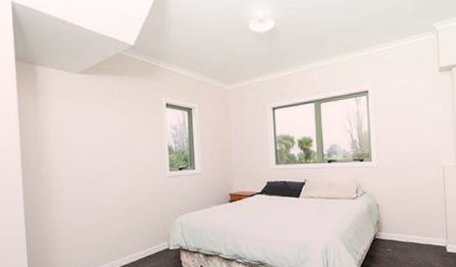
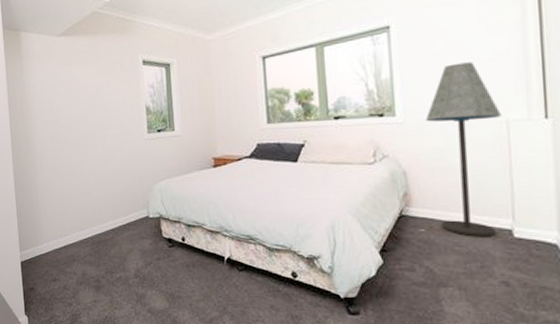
floor lamp: none [391,122,440,253] -> present [425,62,502,237]

